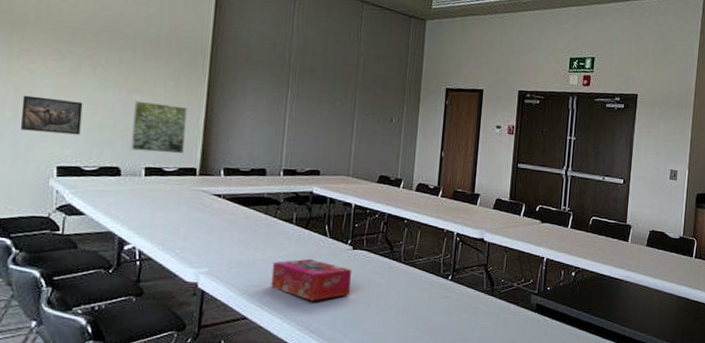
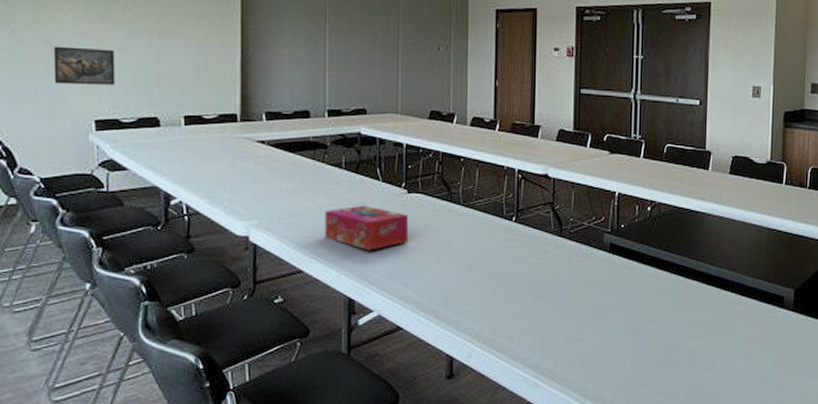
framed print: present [131,100,187,154] -> none [167,44,222,100]

